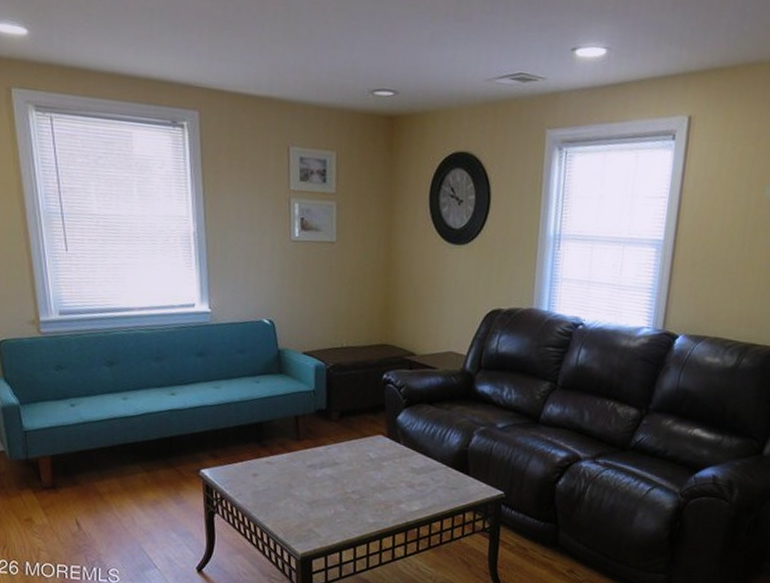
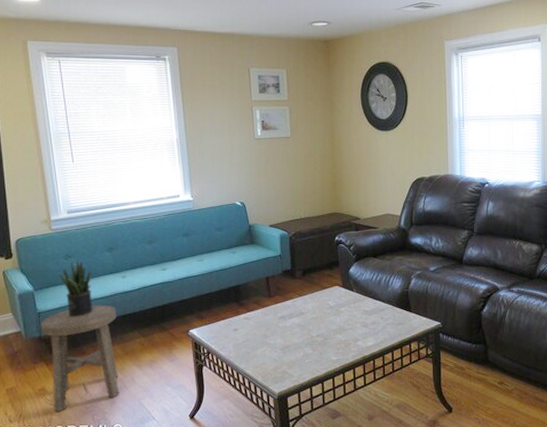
stool: none [26,428,117,548] -> present [40,304,119,412]
potted plant: none [47,373,88,440] -> present [58,260,93,316]

